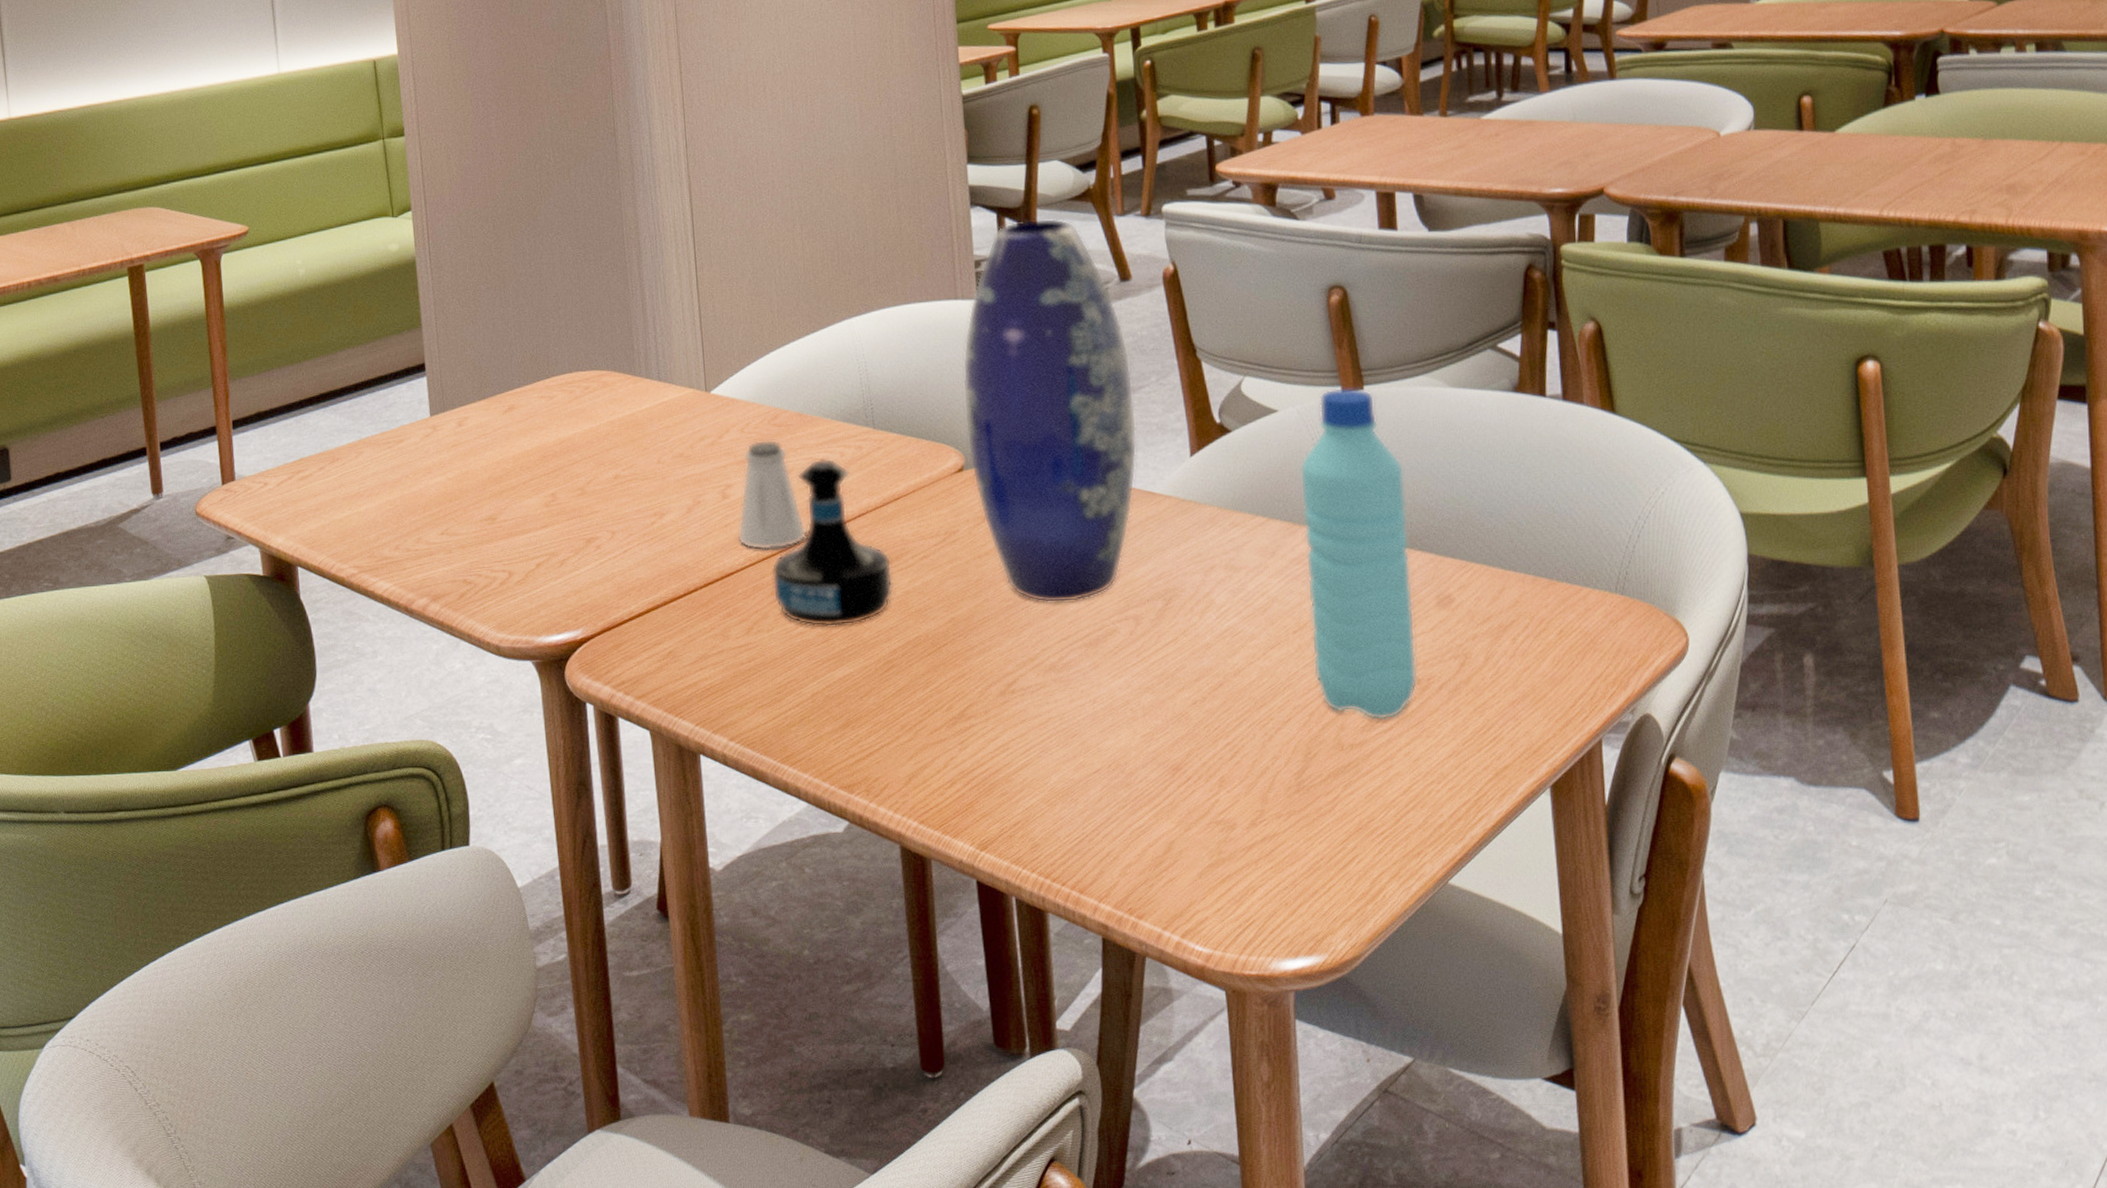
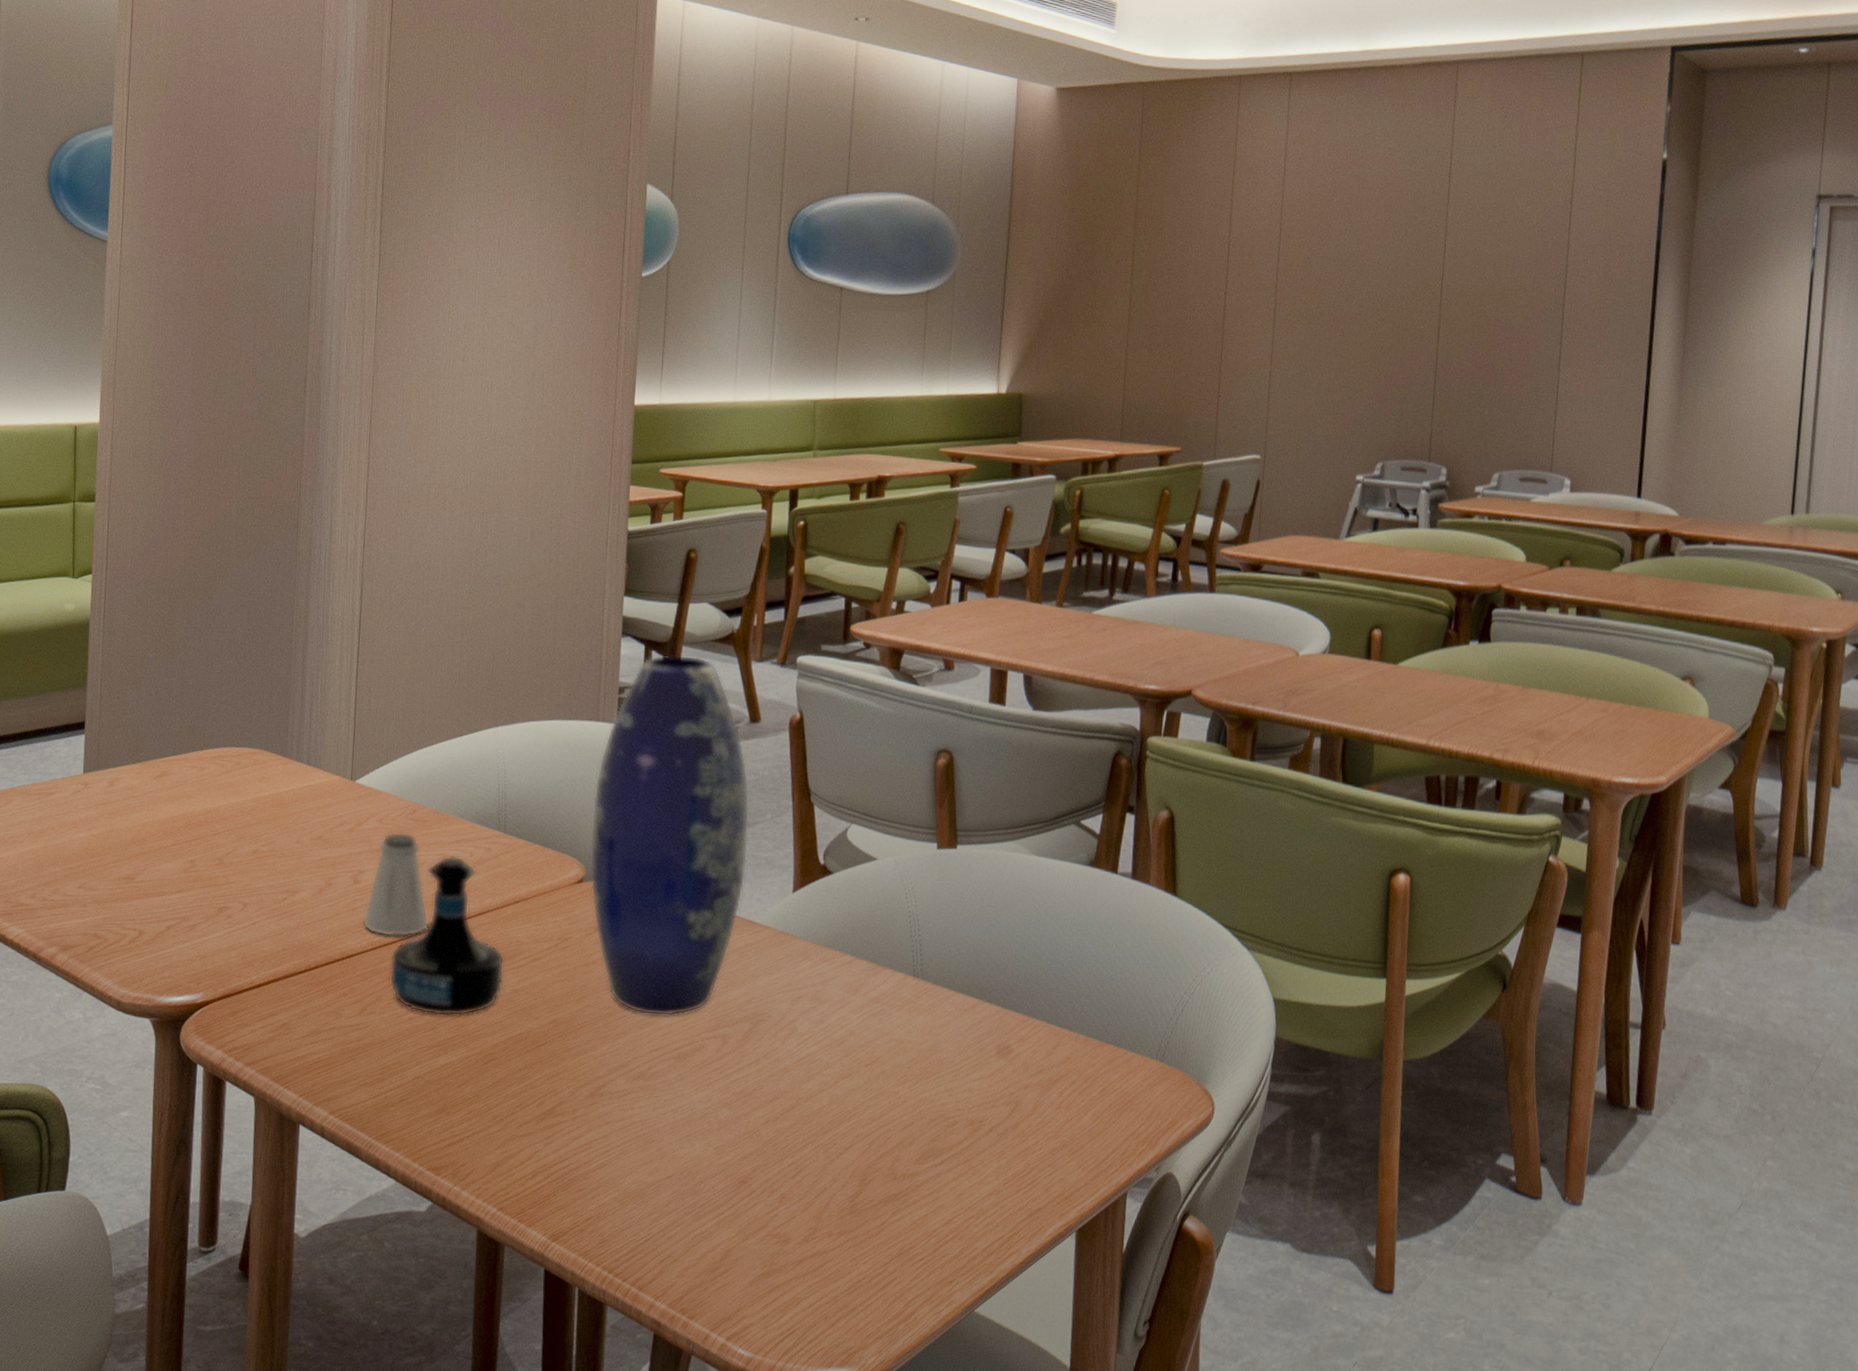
water bottle: present [1299,388,1418,720] -> none [878,844,984,1155]

